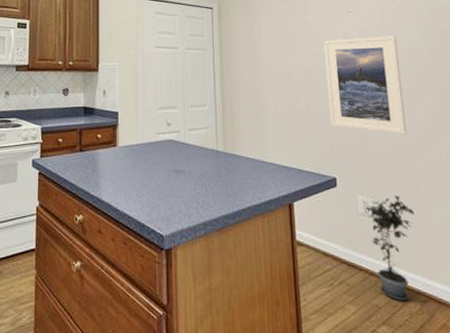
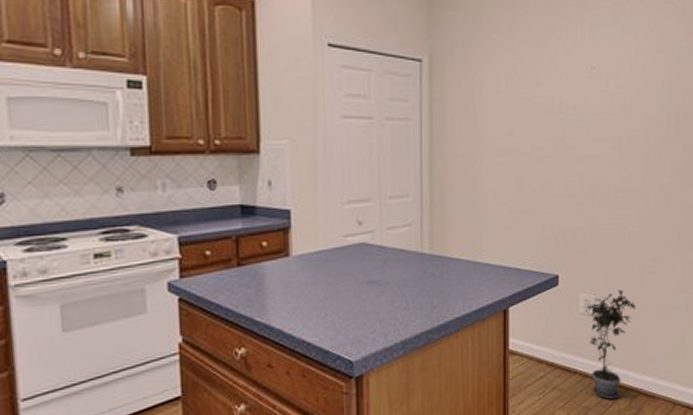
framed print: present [323,36,407,134] -> none [557,100,643,221]

